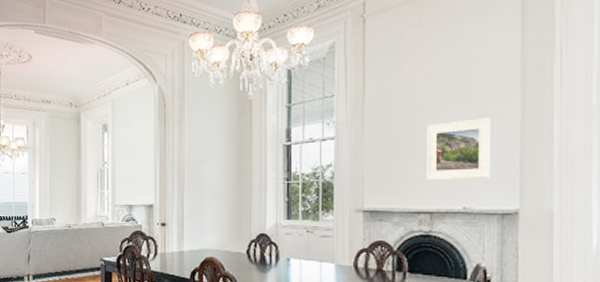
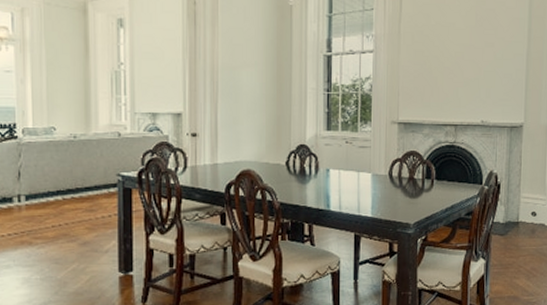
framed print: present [426,118,491,180] -> none [452,41,505,96]

